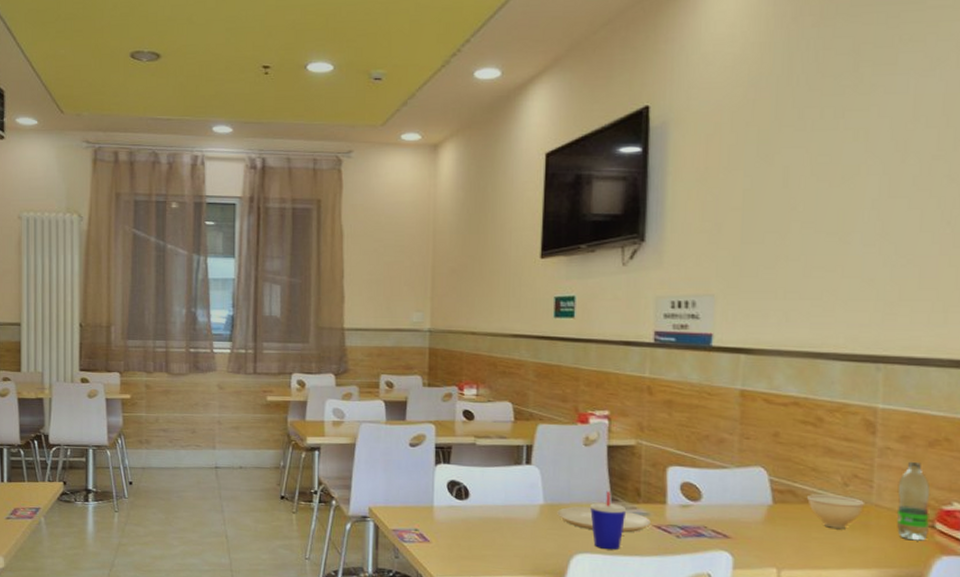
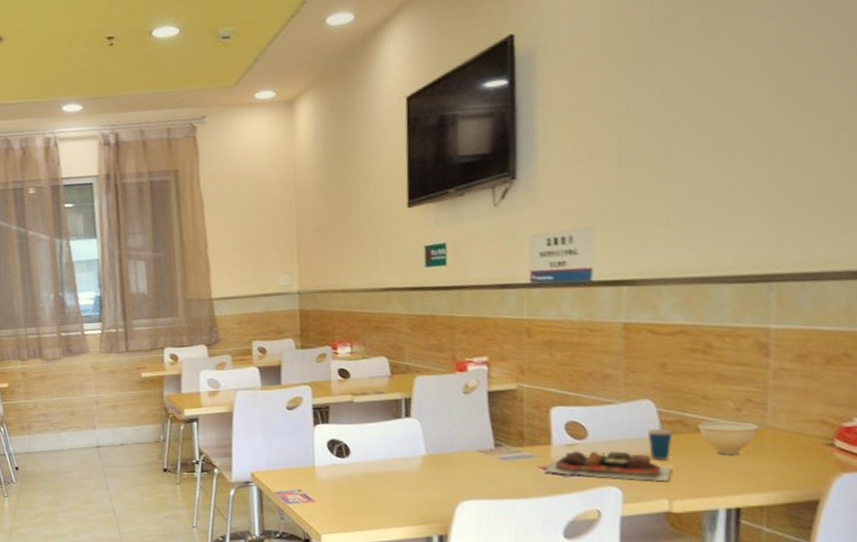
plate: present [557,506,651,533] -> none [440,453,536,477]
beverage cup: present [590,491,627,549] -> none [473,437,511,494]
food tray: none [657,511,781,551] -> present [543,450,672,482]
cup: none [759,484,783,529] -> present [648,415,673,461]
bottle: present [896,461,931,541] -> none [792,380,829,460]

